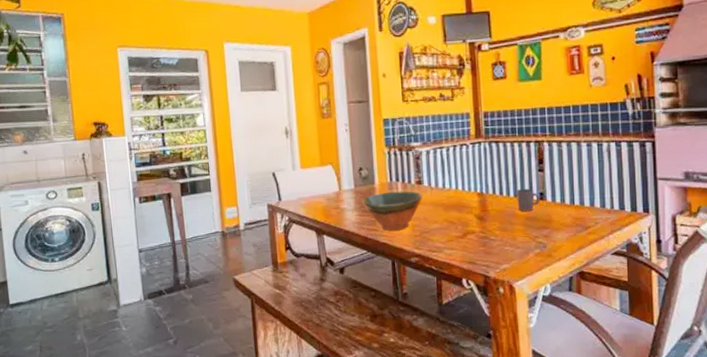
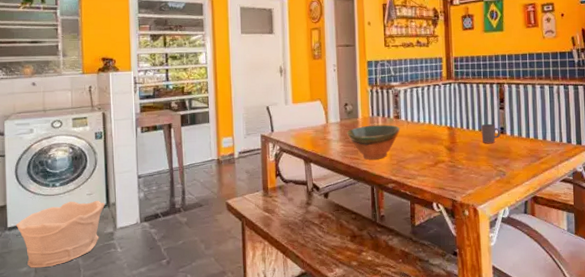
clay pot: none [17,276,106,347] -> present [16,200,105,268]

